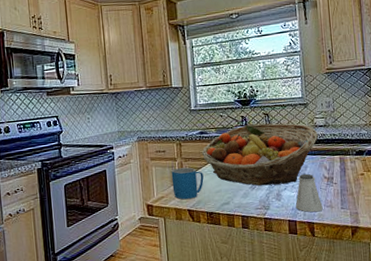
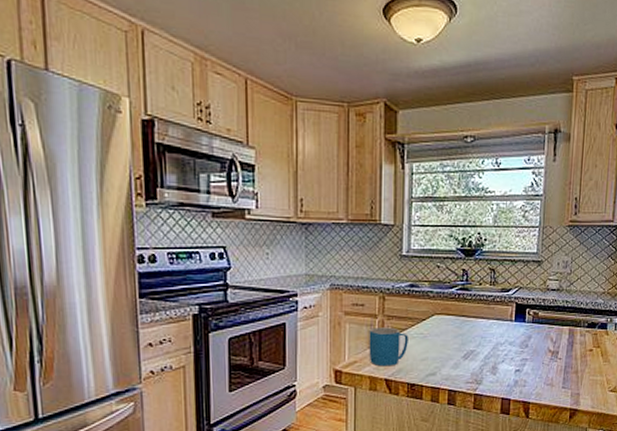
fruit basket: present [201,123,318,186] -> none [409,280,549,356]
saltshaker: present [295,173,323,213] -> none [511,345,542,391]

